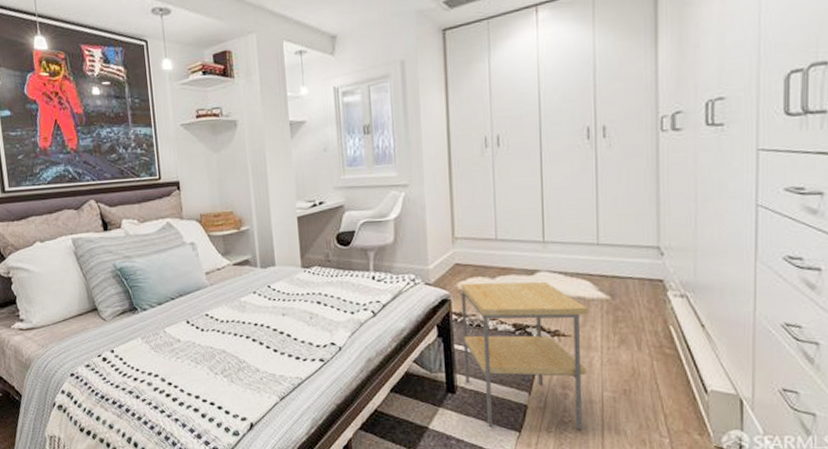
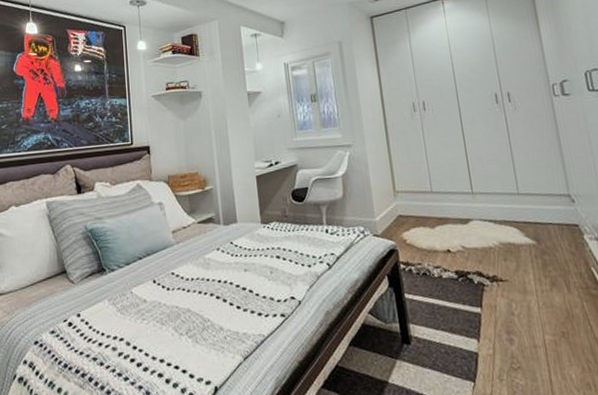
side table: present [460,281,589,431] -> none [404,229,532,377]

